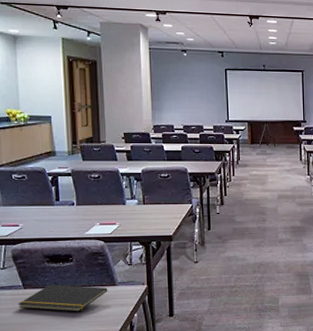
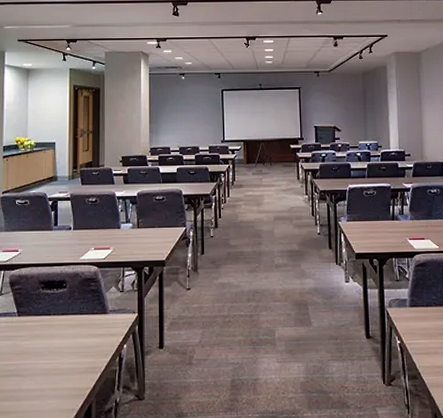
notepad: present [18,284,108,312] -> none [11,312,99,341]

